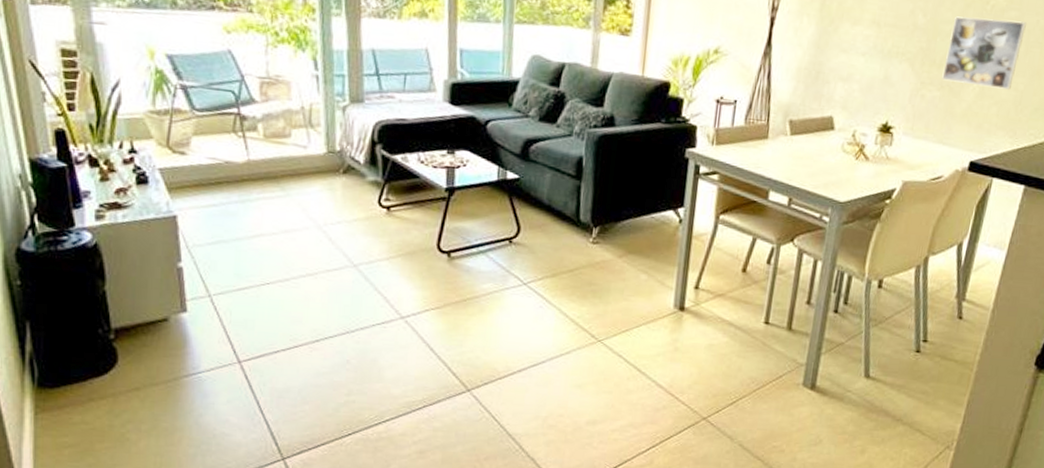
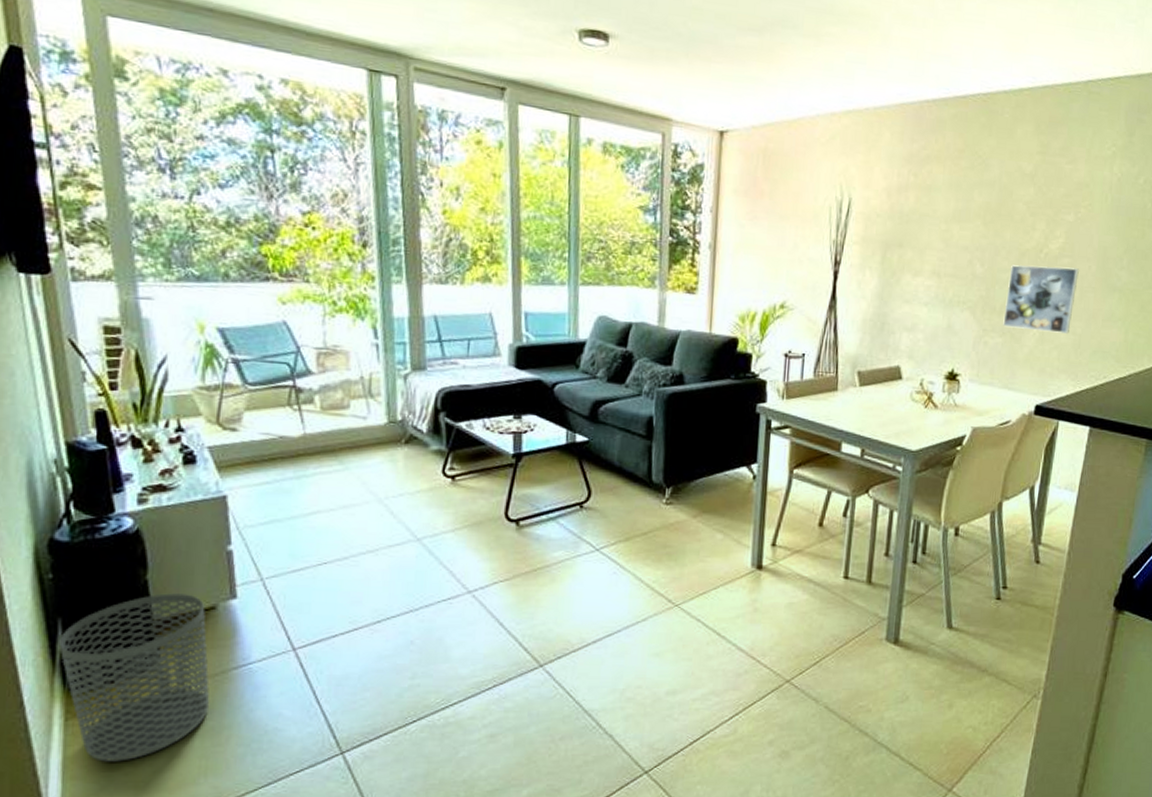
waste bin: none [28,304,163,454] -> present [59,593,209,762]

